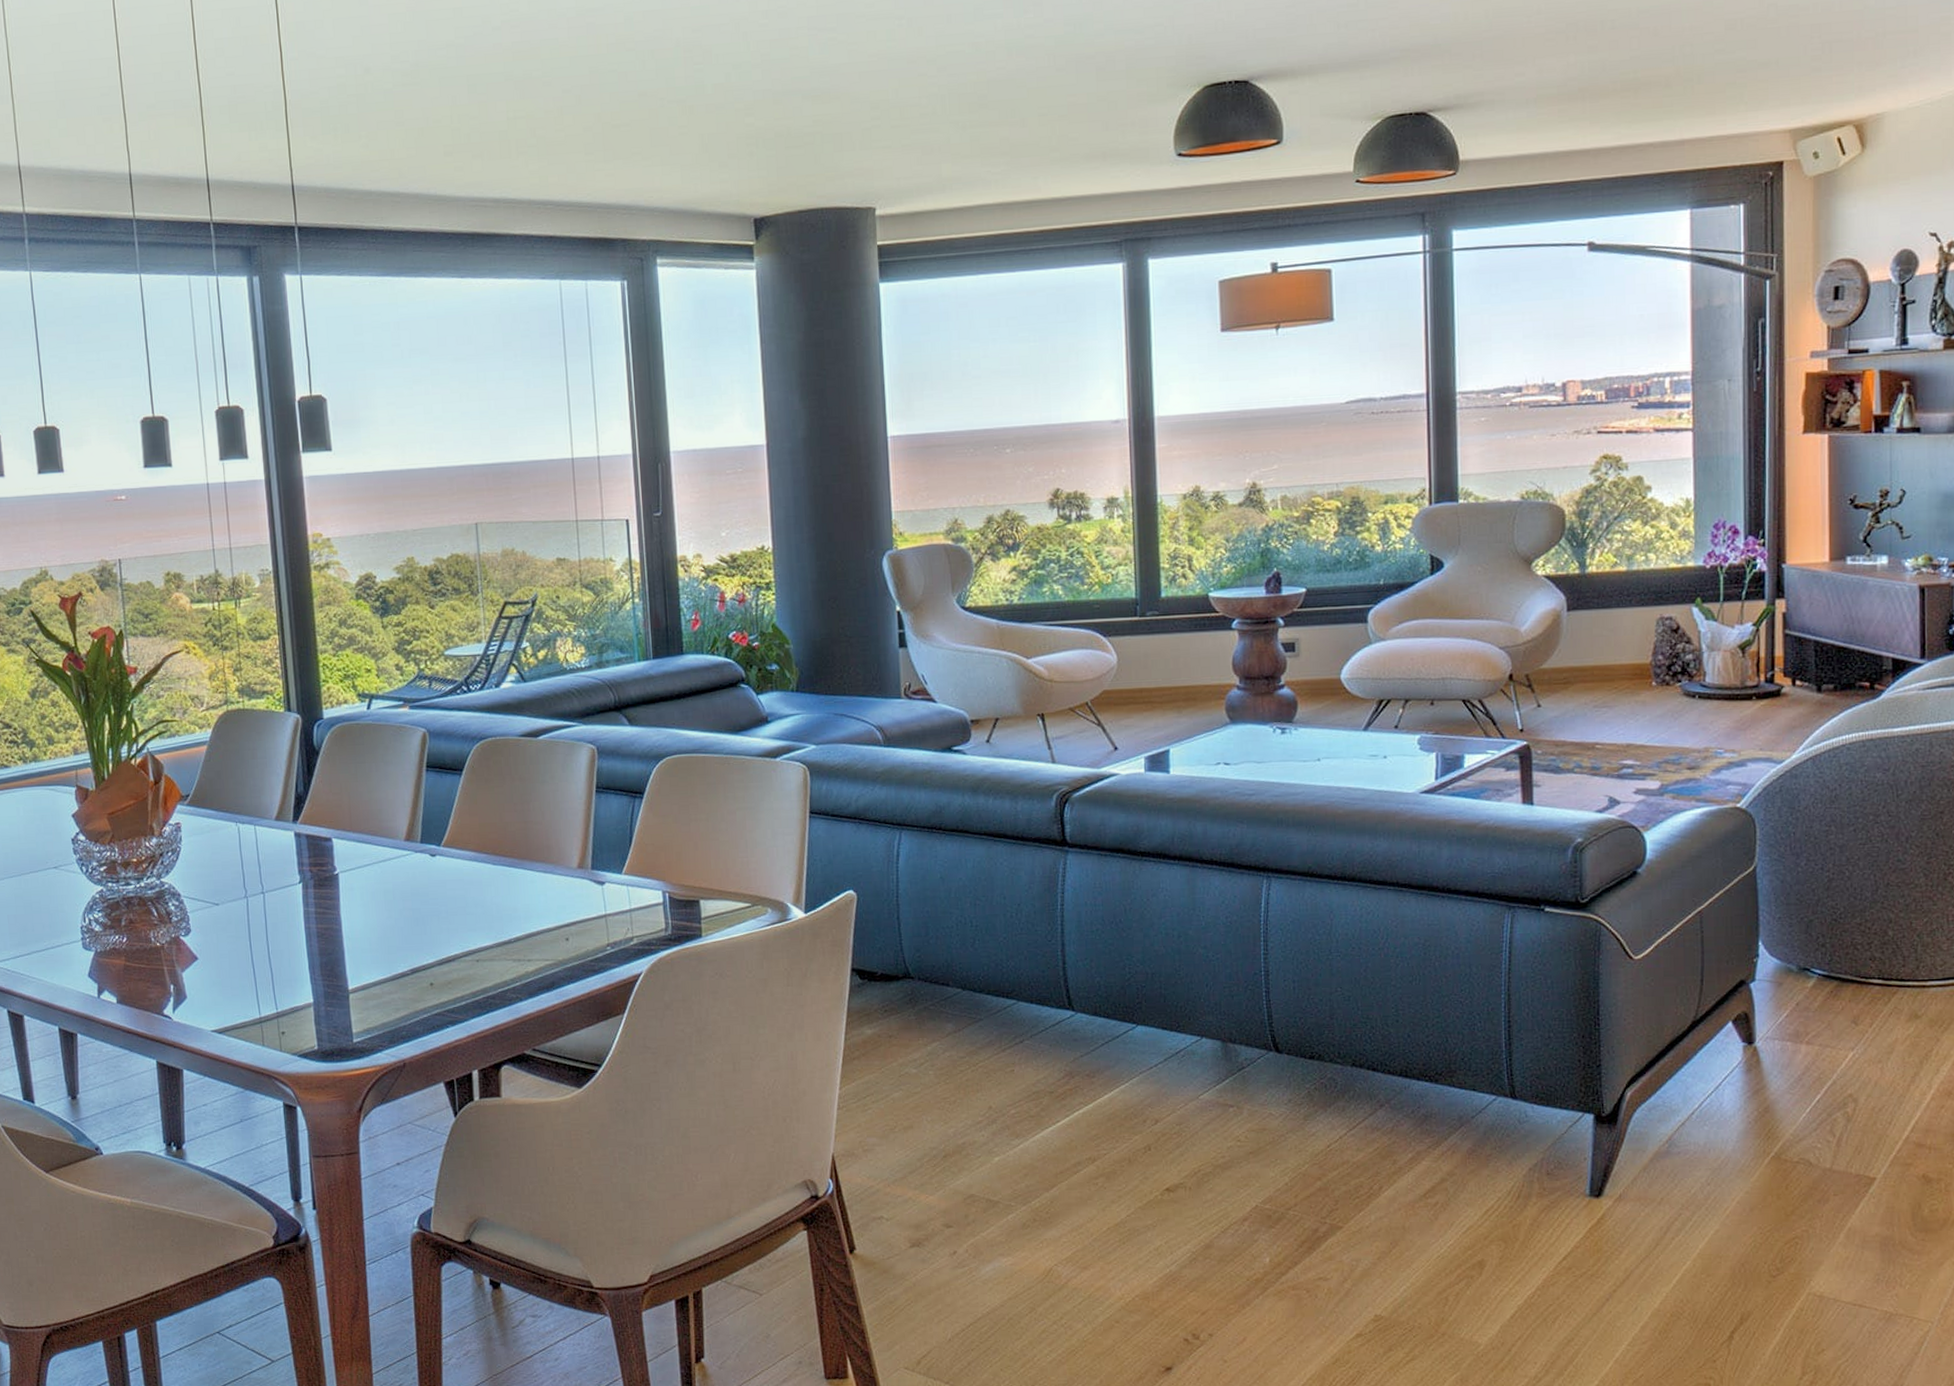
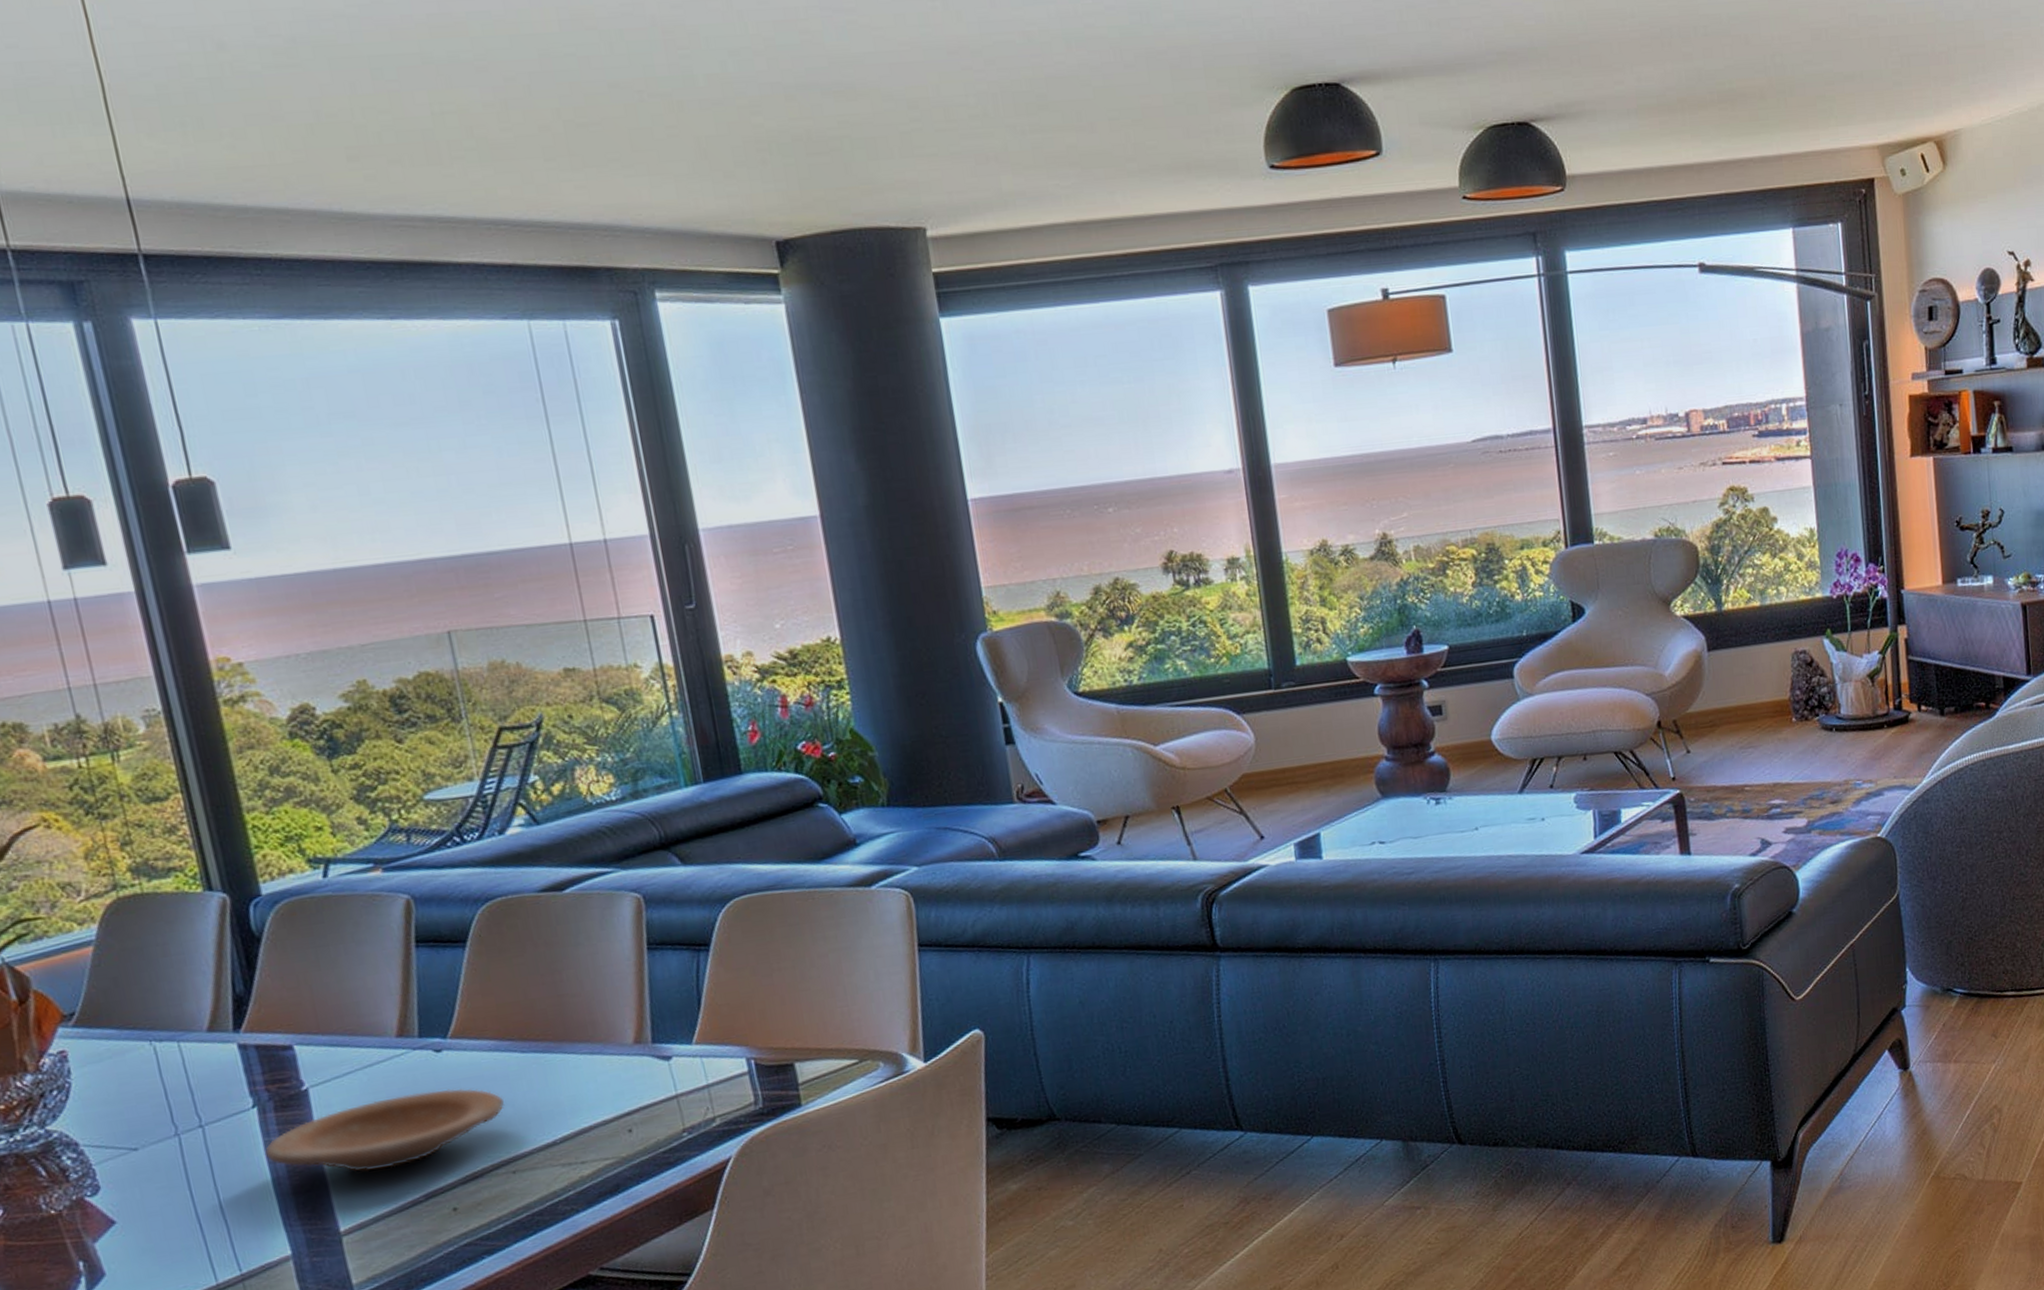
plate: none [304,887,477,945] -> present [265,1088,506,1172]

